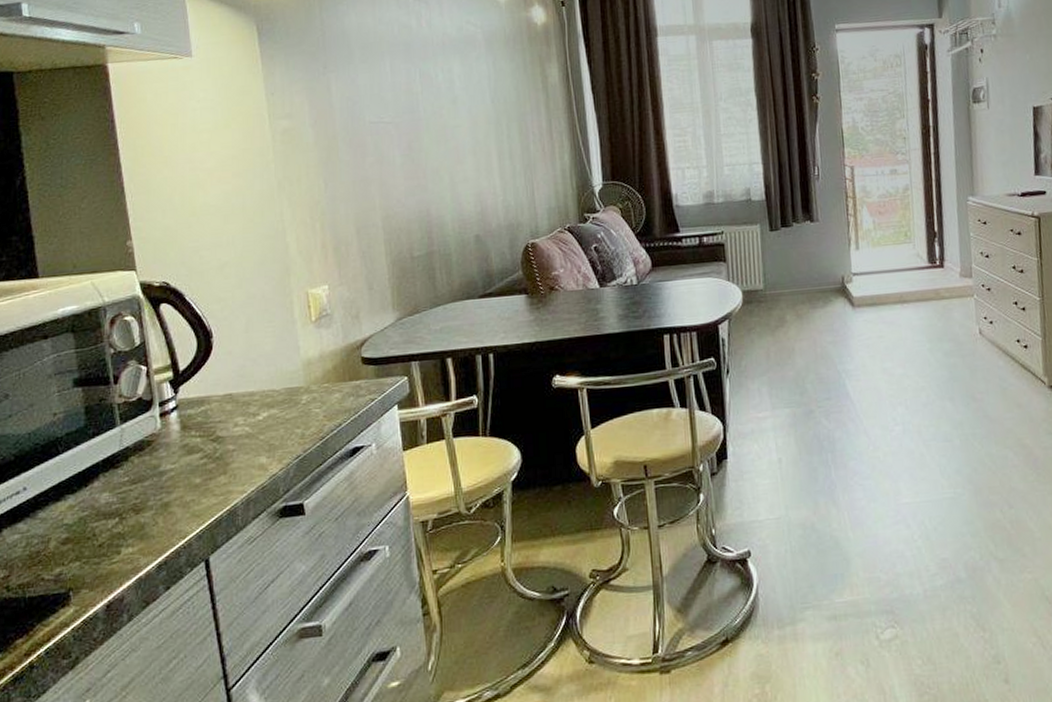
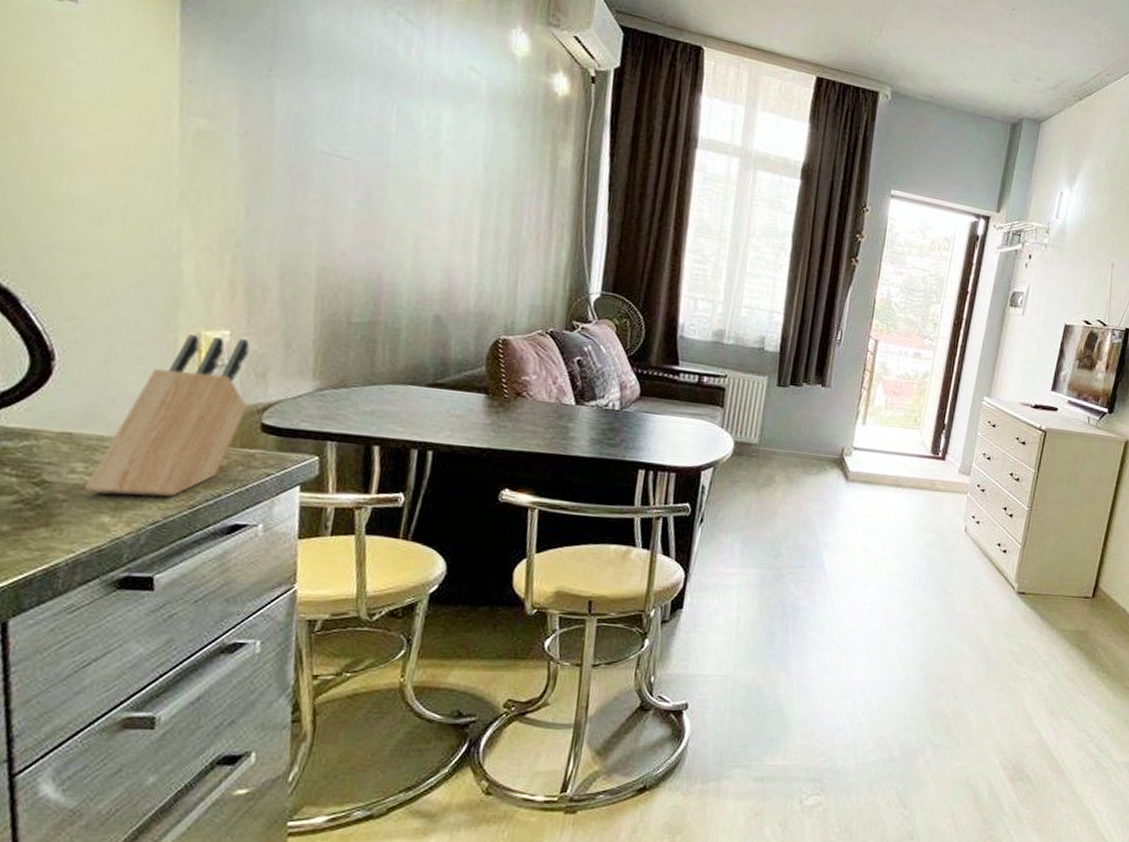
knife block: none [246,289,349,440] -> present [84,334,250,497]

